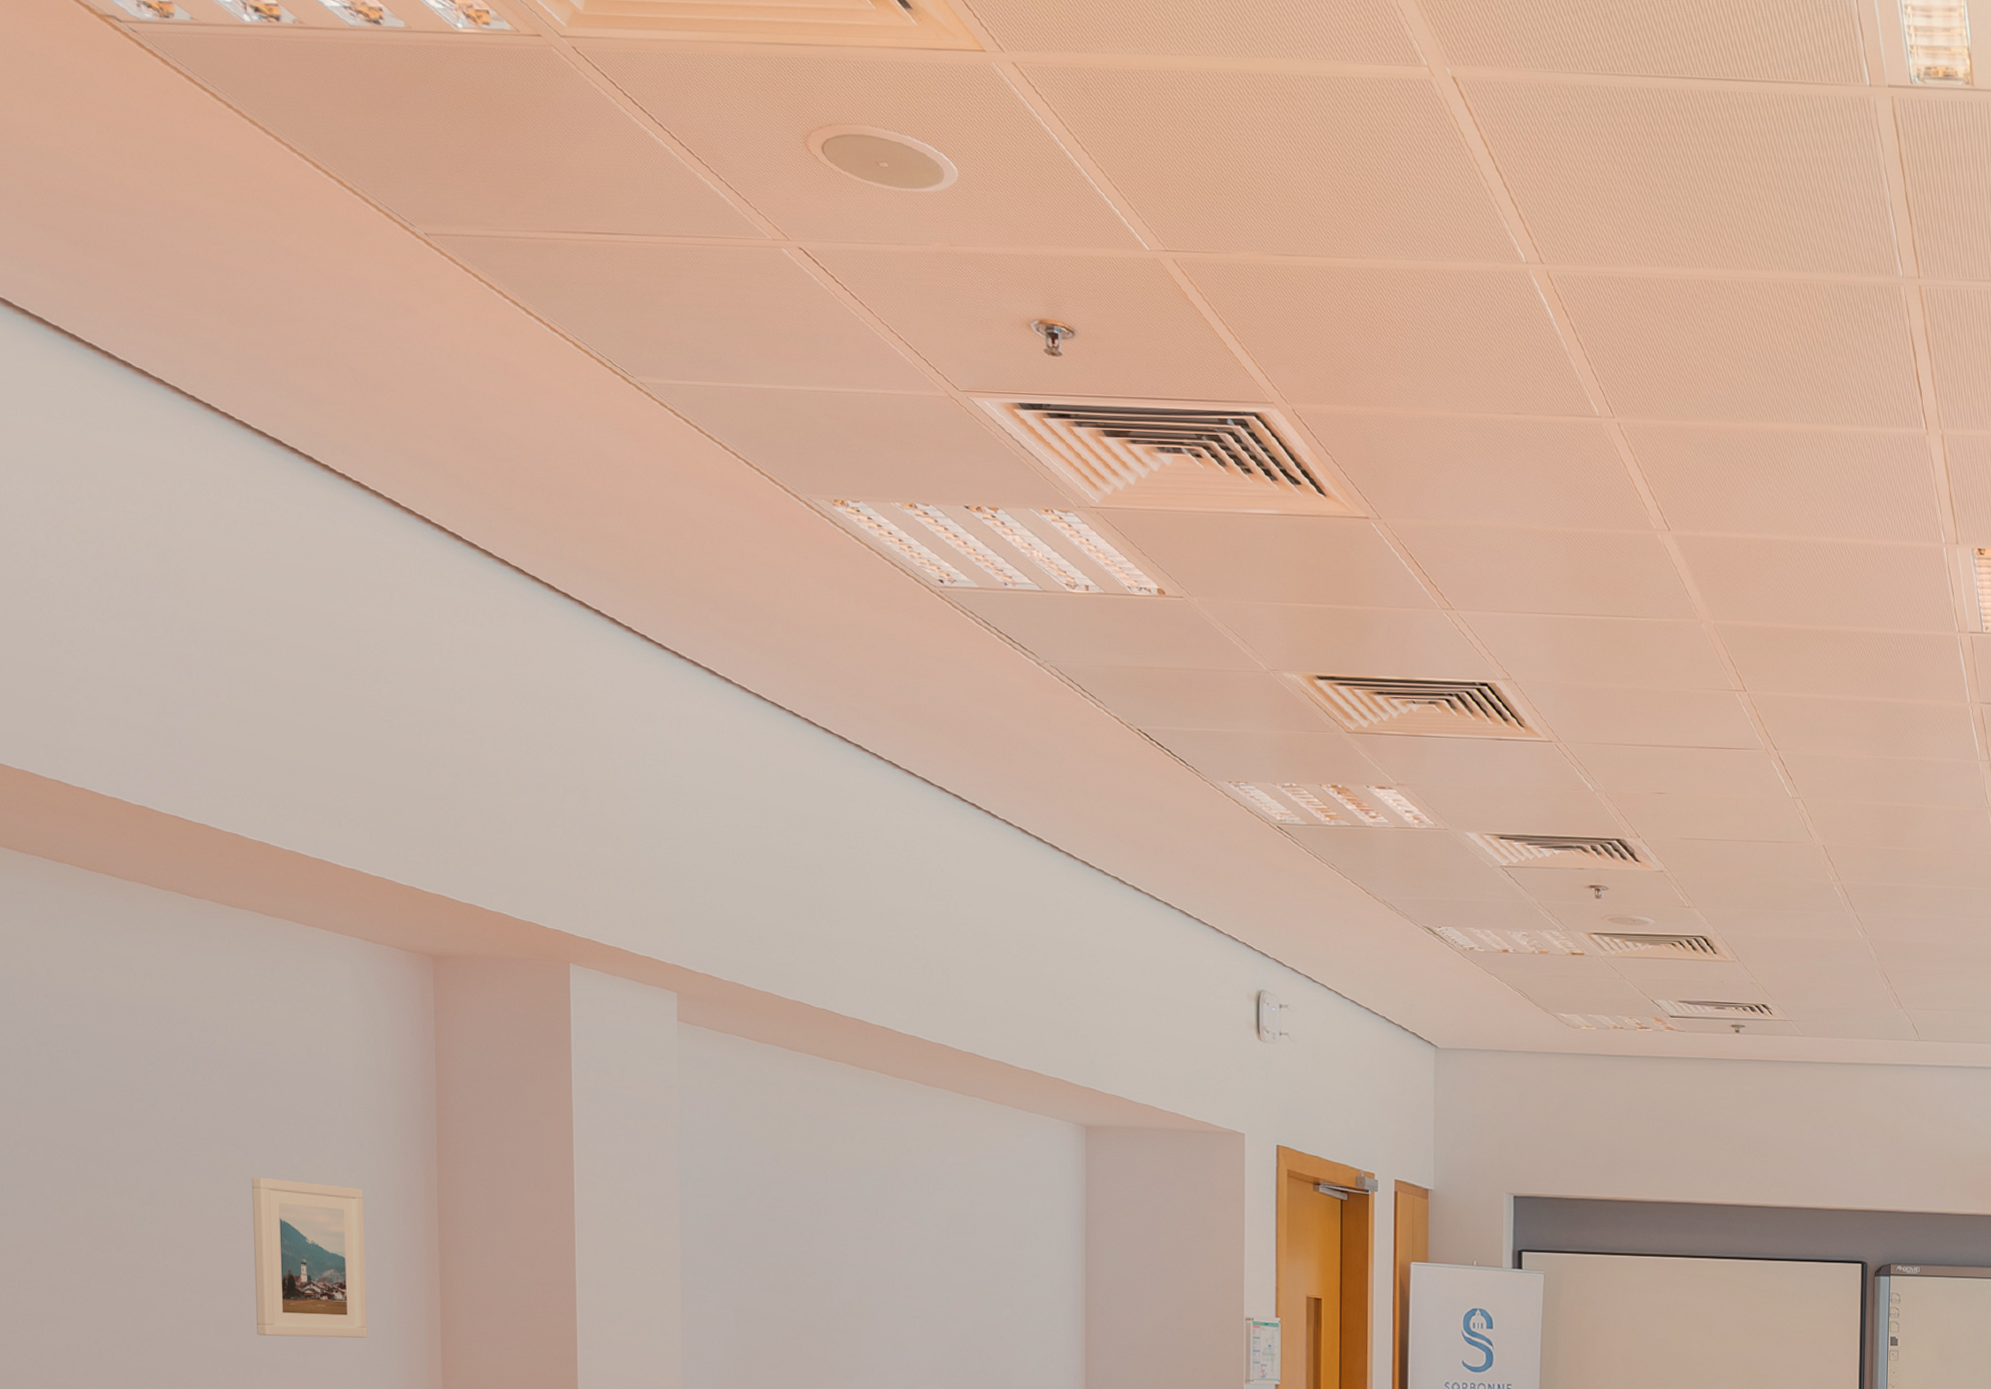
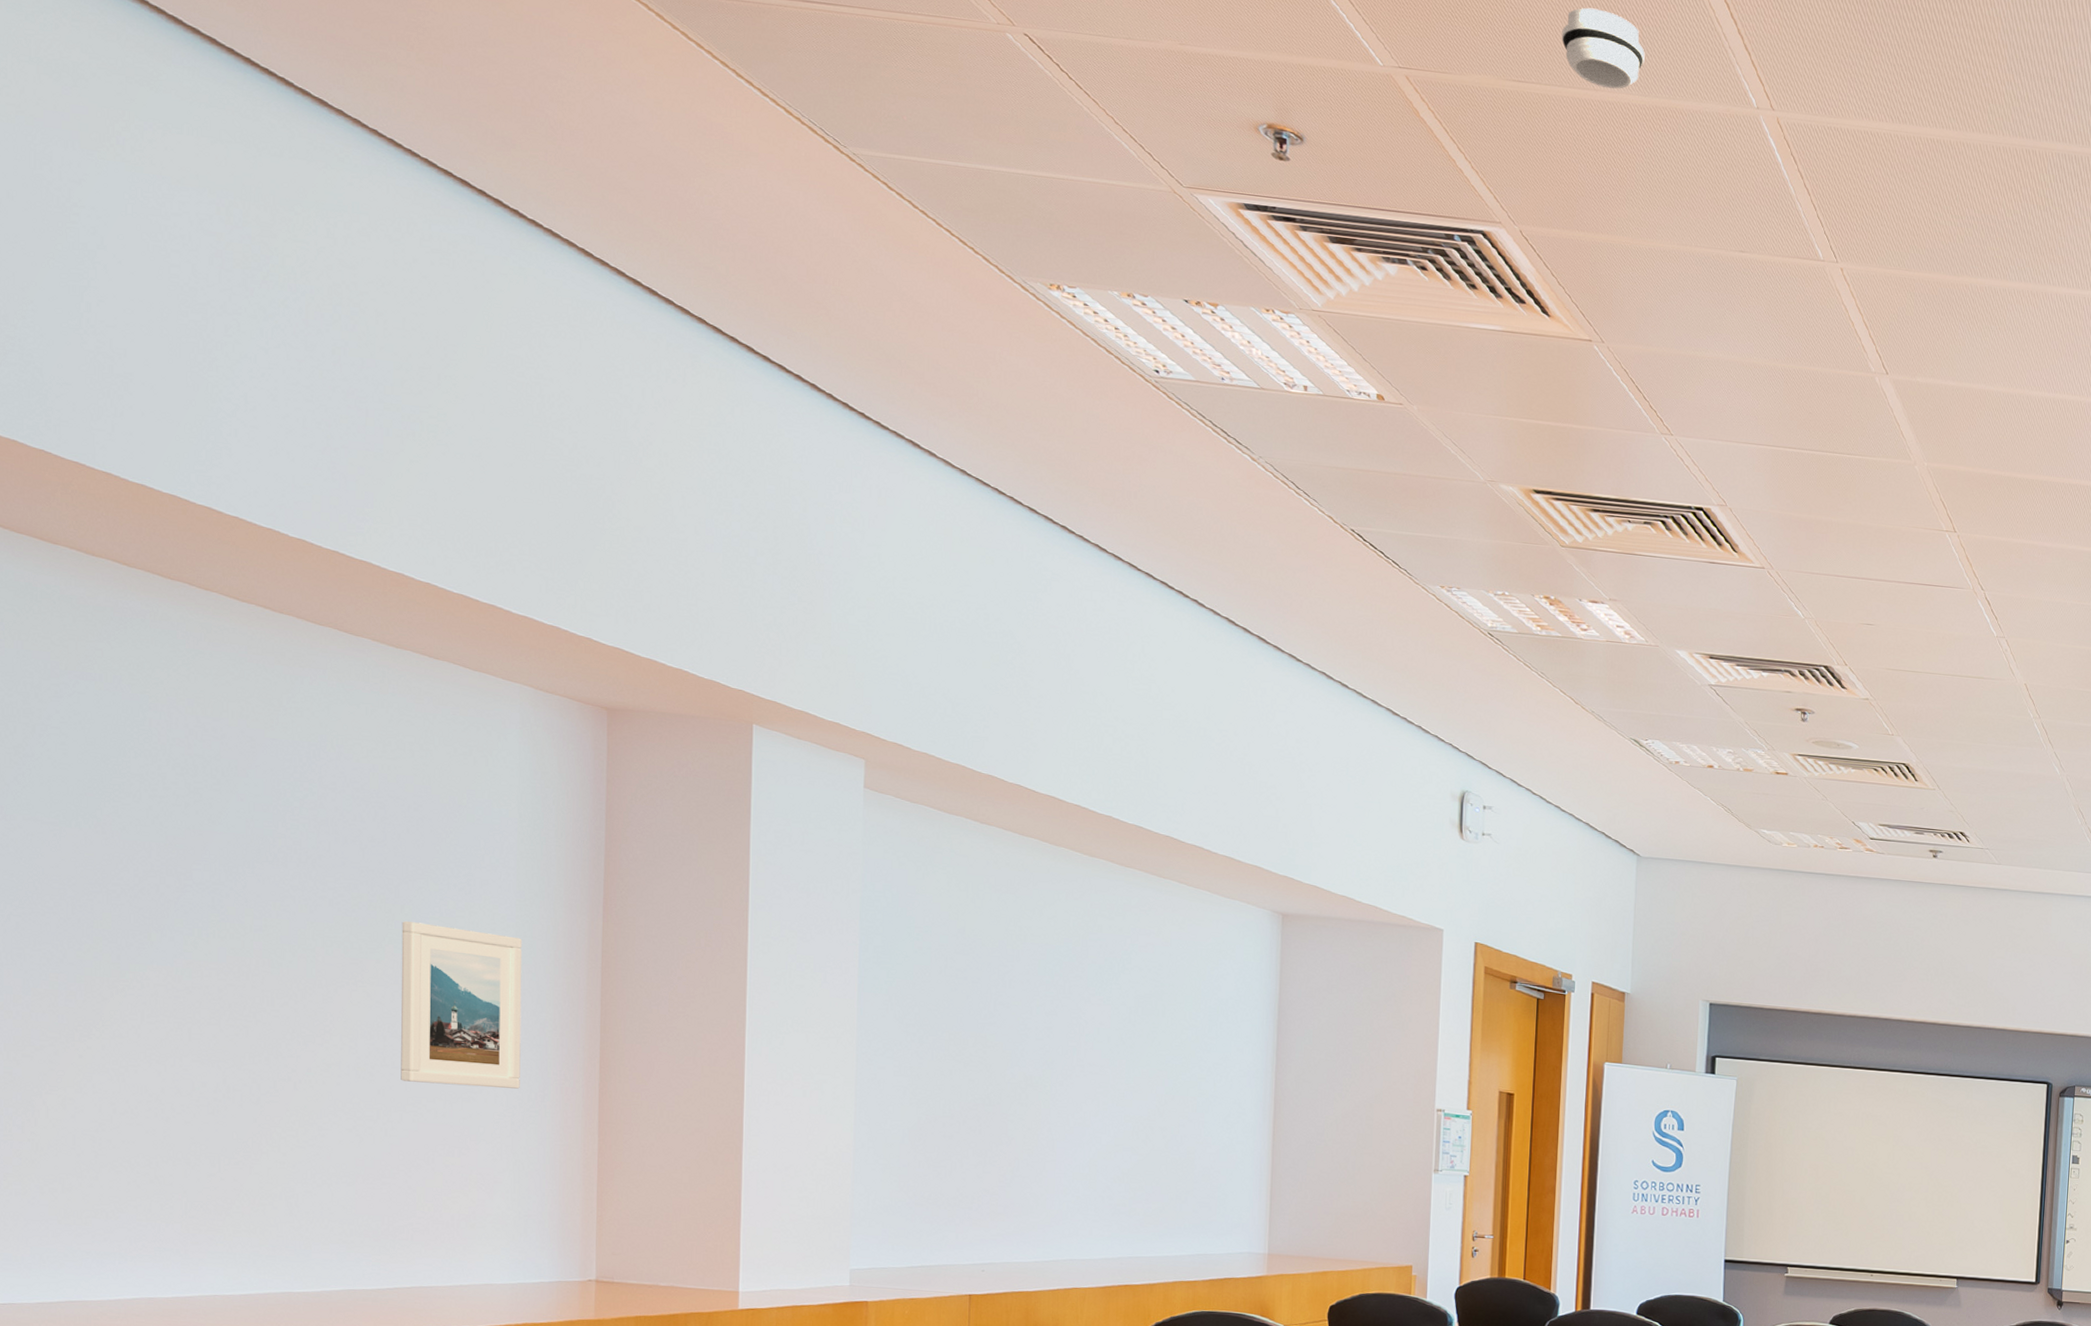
smoke detector: none [1326,173,1411,255] -> present [1561,7,1645,89]

